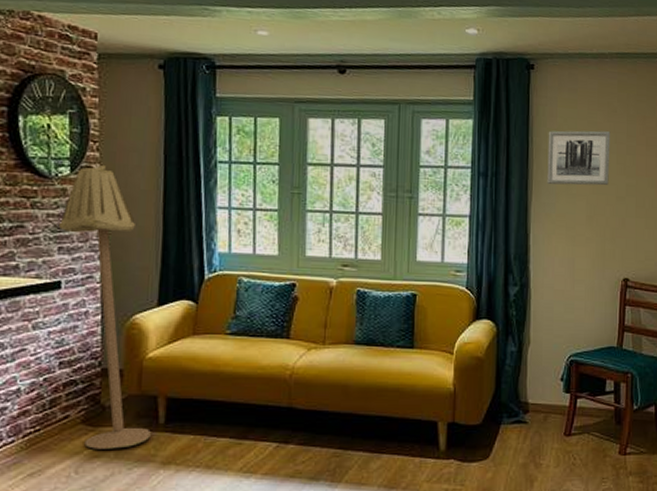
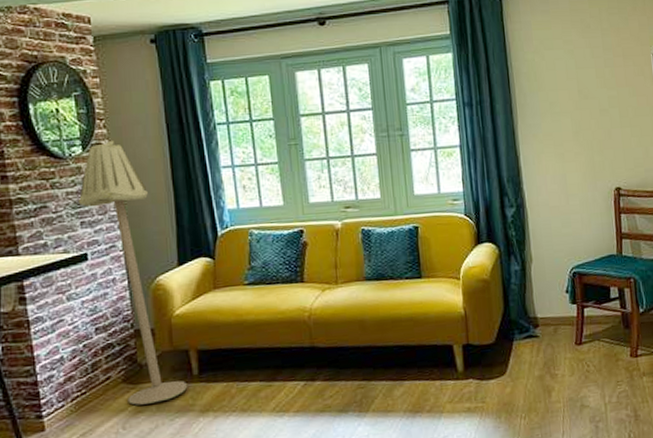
wall art: present [547,130,611,186] -> none [526,47,591,105]

